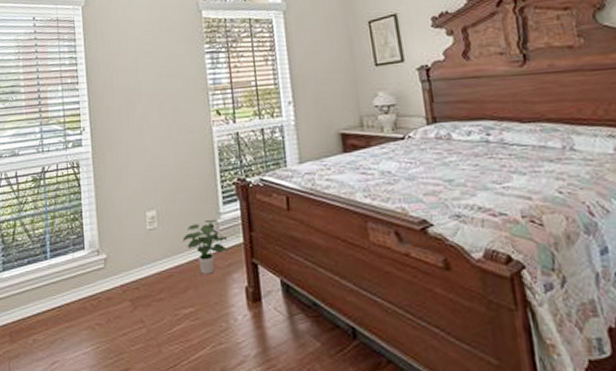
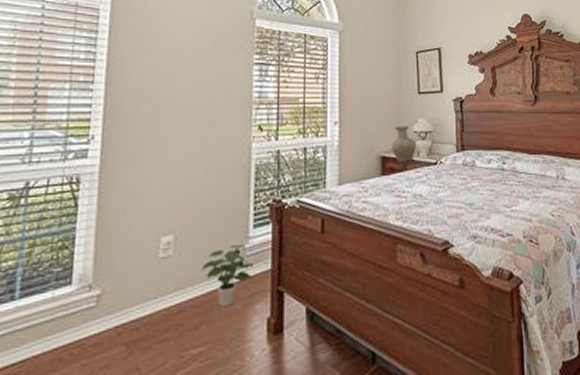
vase: none [350,100,379,139] -> present [391,125,416,163]

